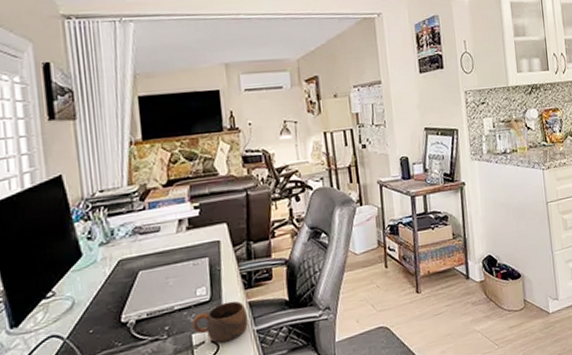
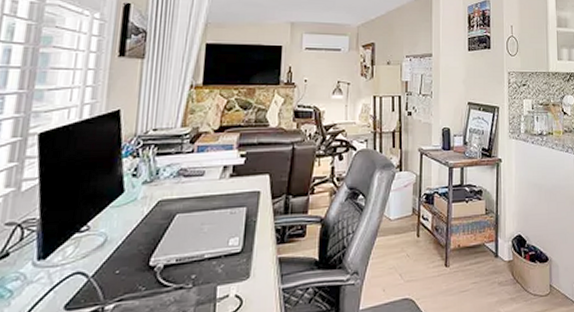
cup: present [193,301,248,343] -> none [220,255,275,299]

